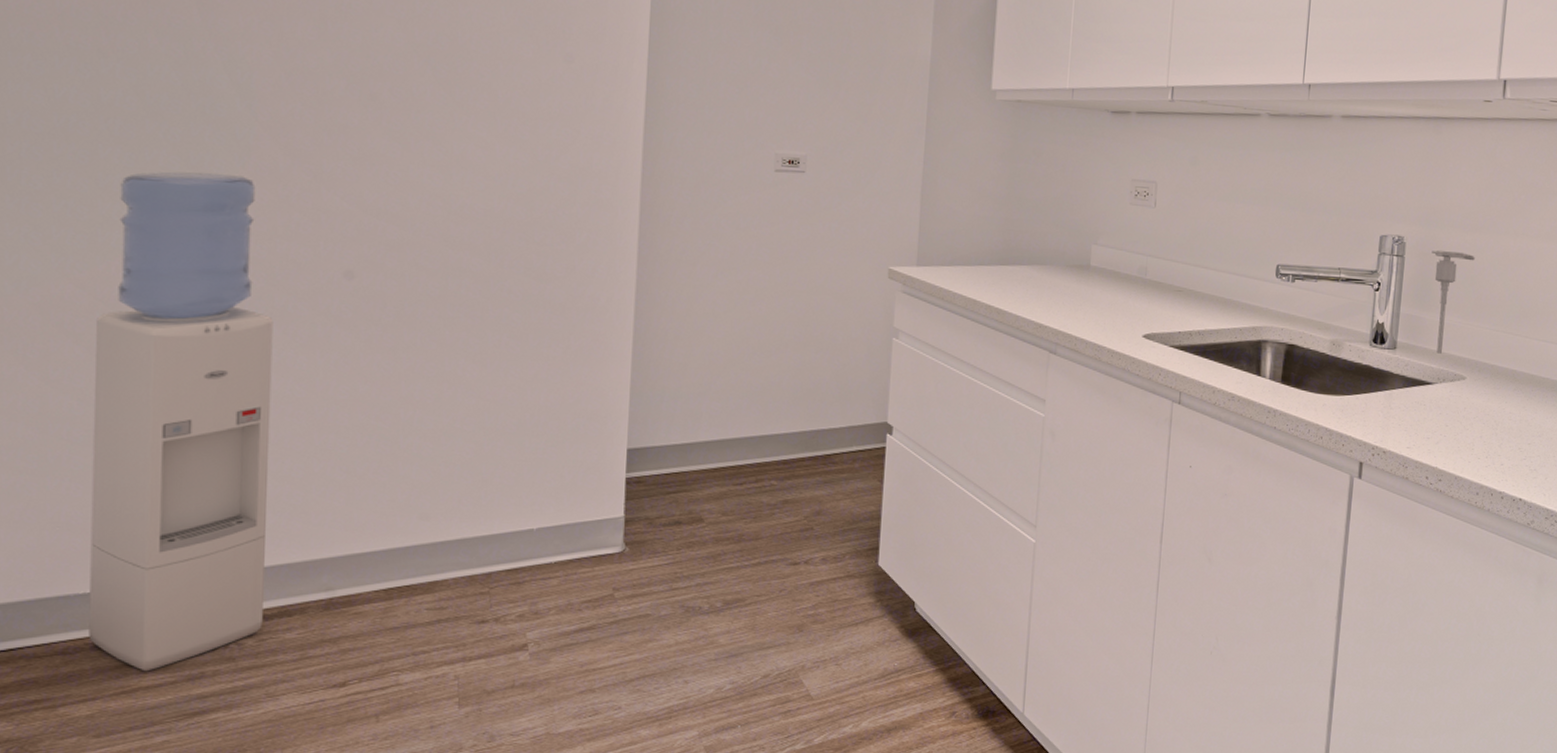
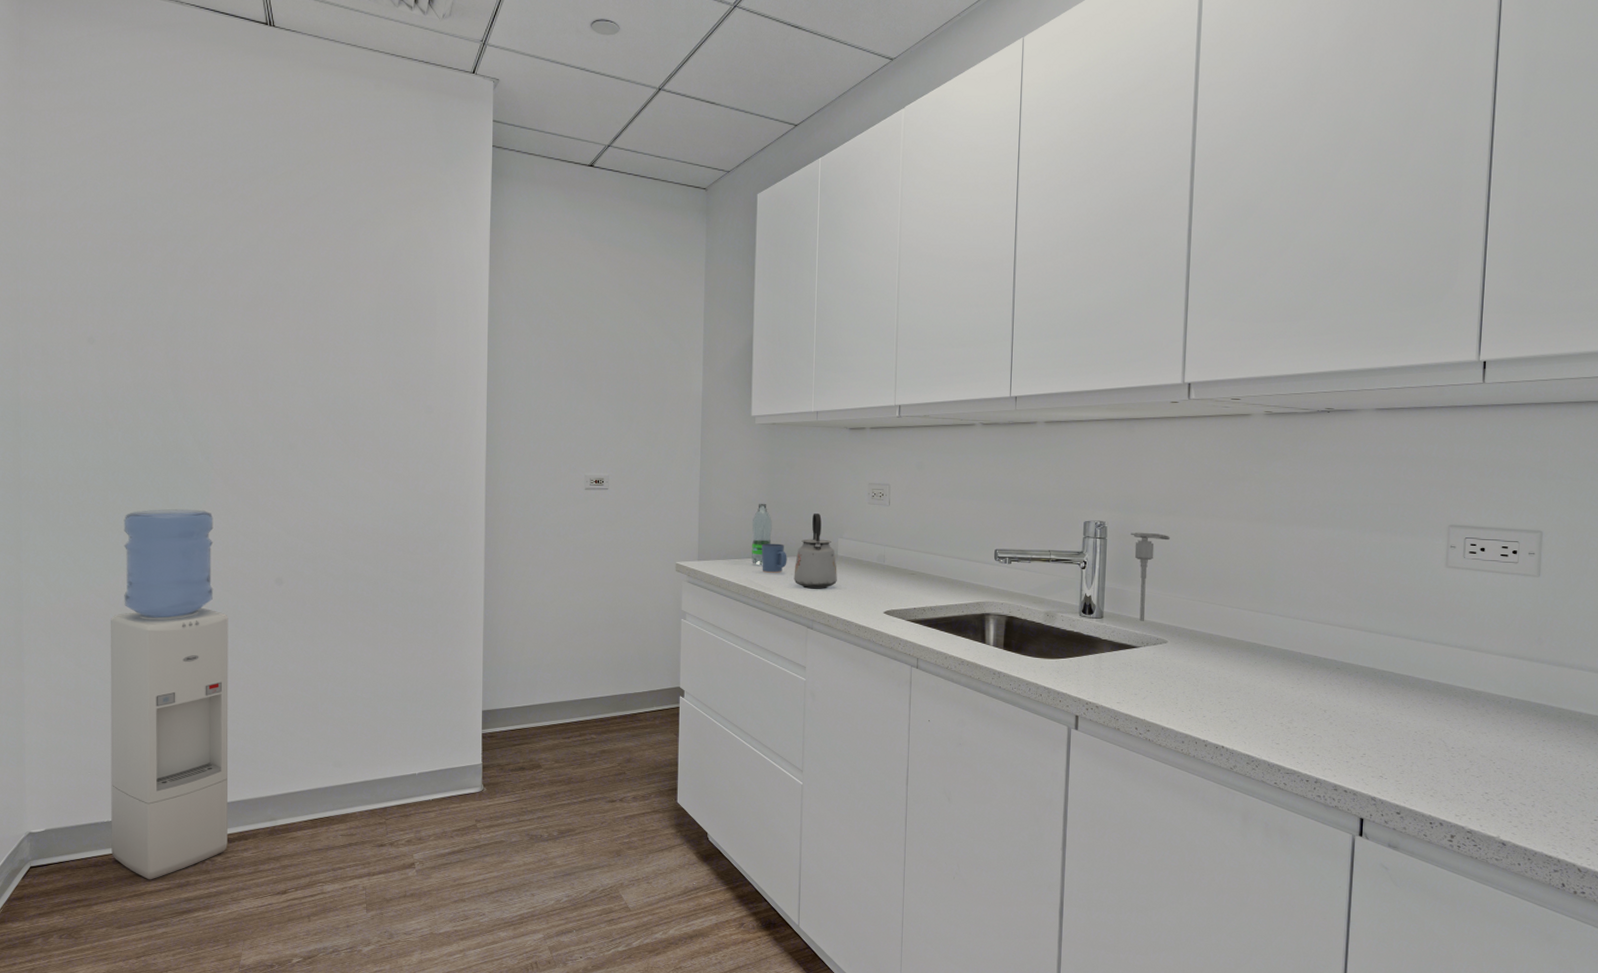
bottle: none [984,198,1012,275] -> present [752,503,772,566]
mug: none [996,247,1029,286] -> present [761,543,787,574]
kettle: none [1035,213,1089,305] -> present [793,513,837,588]

